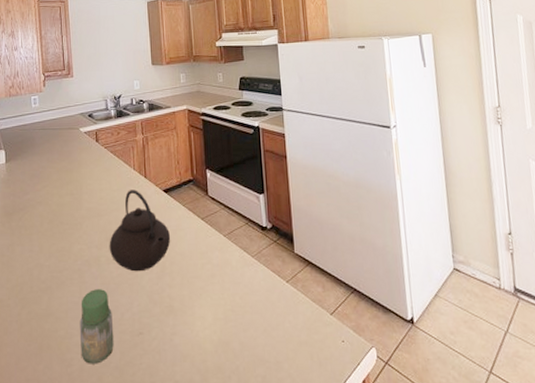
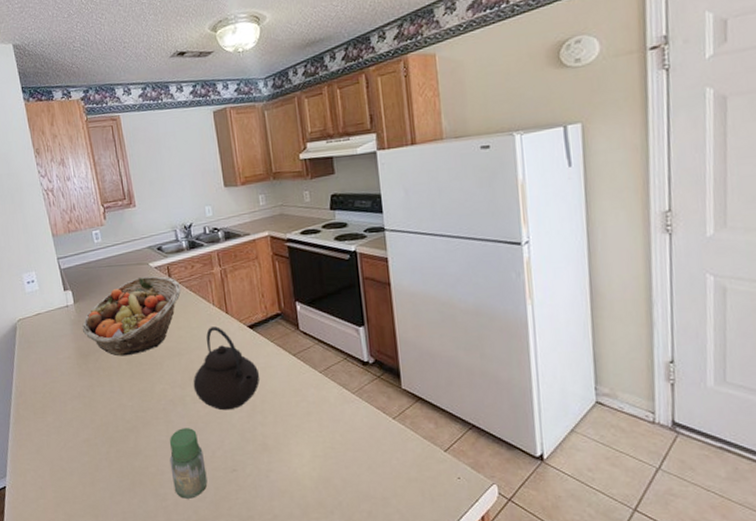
fruit basket: none [11,140,107,216] -> present [82,276,182,356]

